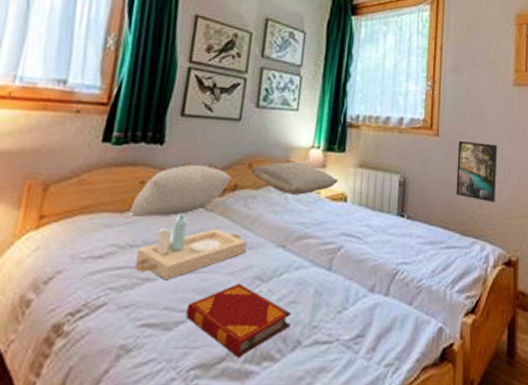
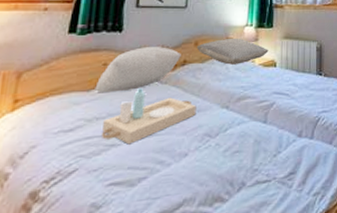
hardback book: present [186,283,291,358] -> none [147,140,236,203]

